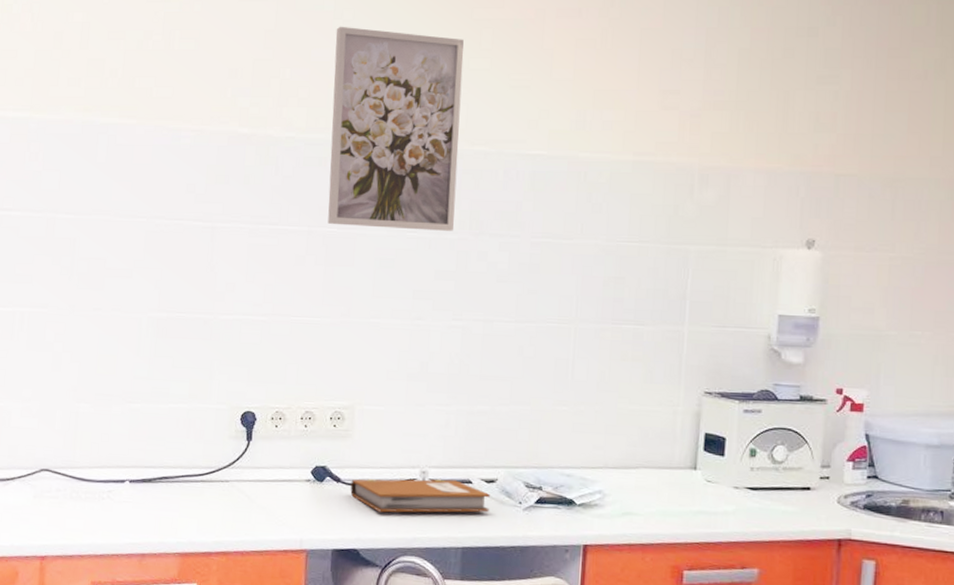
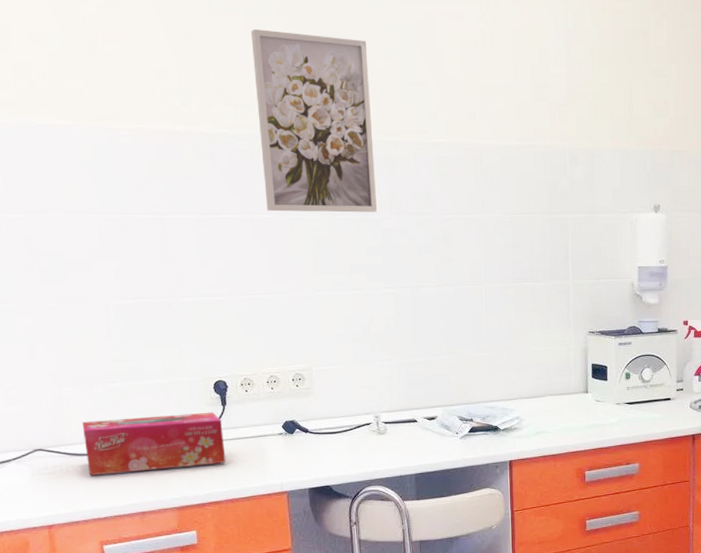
tissue box: none [92,443,244,508] -> present [82,412,226,476]
notebook: present [350,479,490,513] -> none [317,421,433,453]

